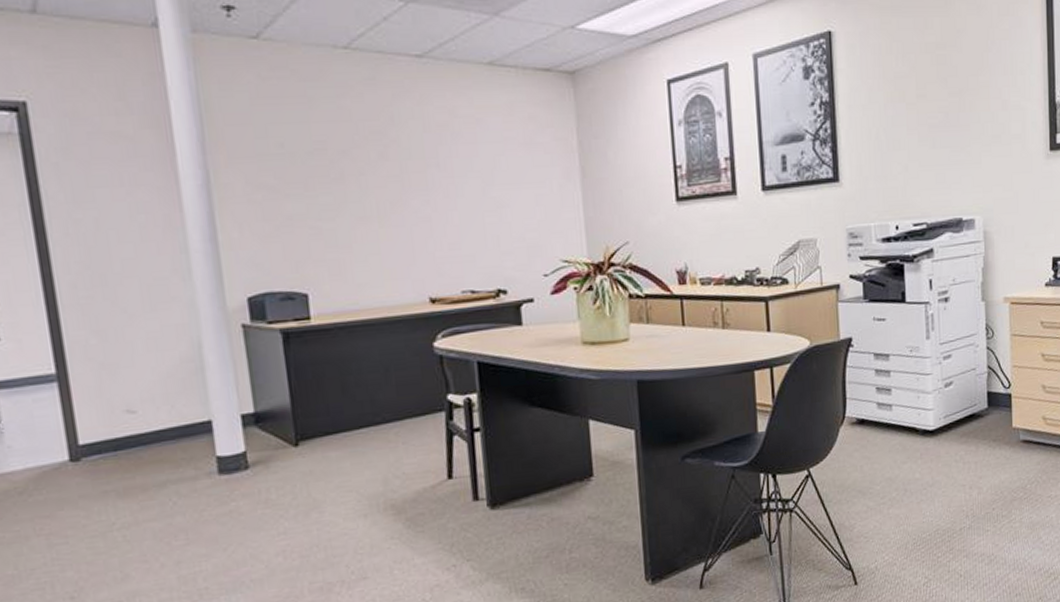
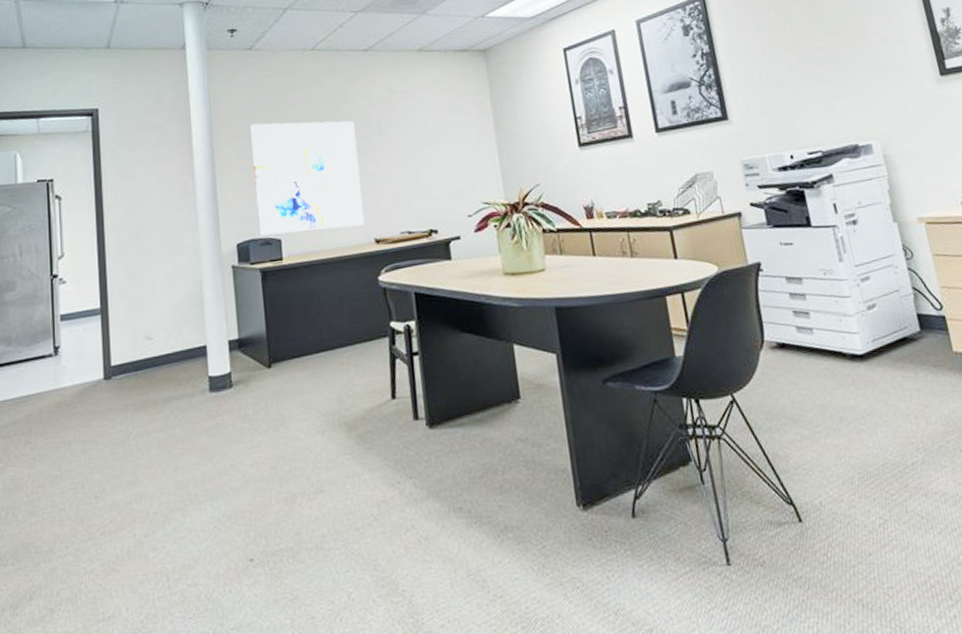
wall art: none [260,142,416,289] -> present [250,121,364,236]

